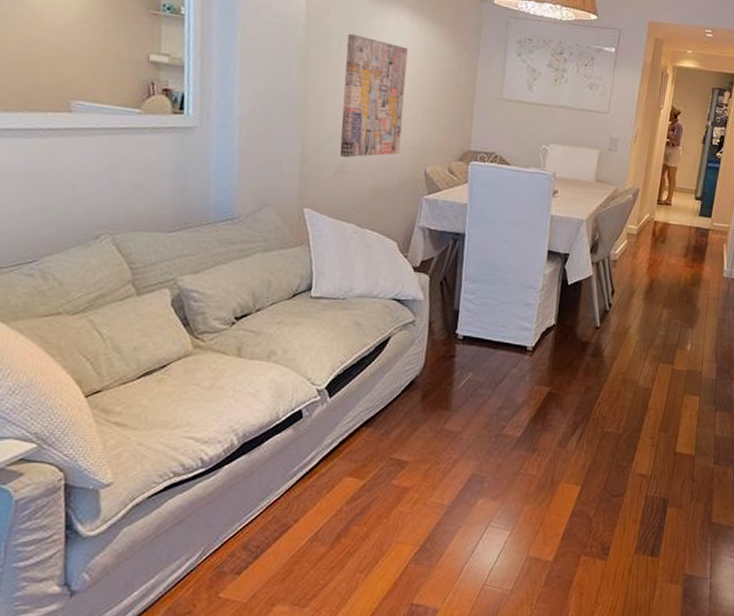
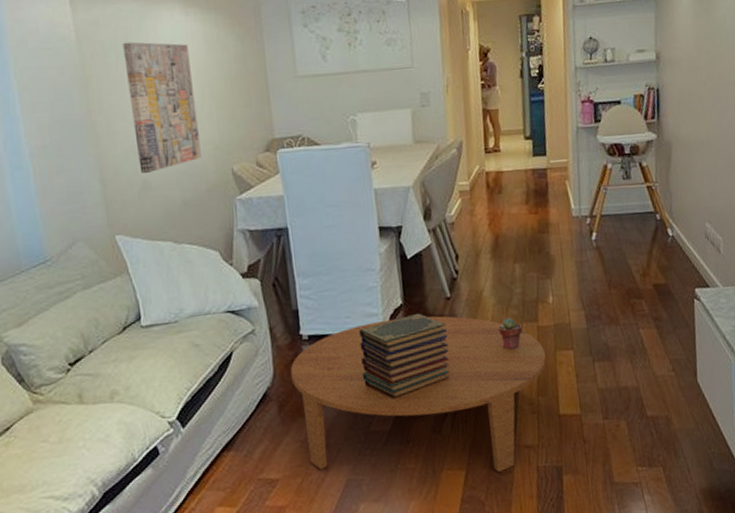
coffee table: none [439,335,674,493] -> present [290,316,546,472]
book stack: none [504,335,591,409] -> present [358,313,450,399]
potted succulent: none [637,356,658,386] -> present [498,318,522,350]

